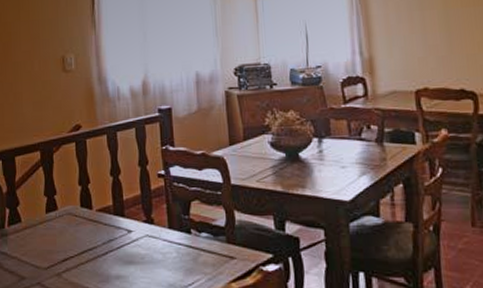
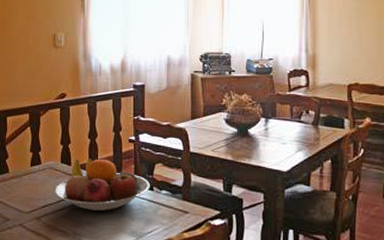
fruit bowl: none [75,199,187,263] -> present [54,158,150,212]

